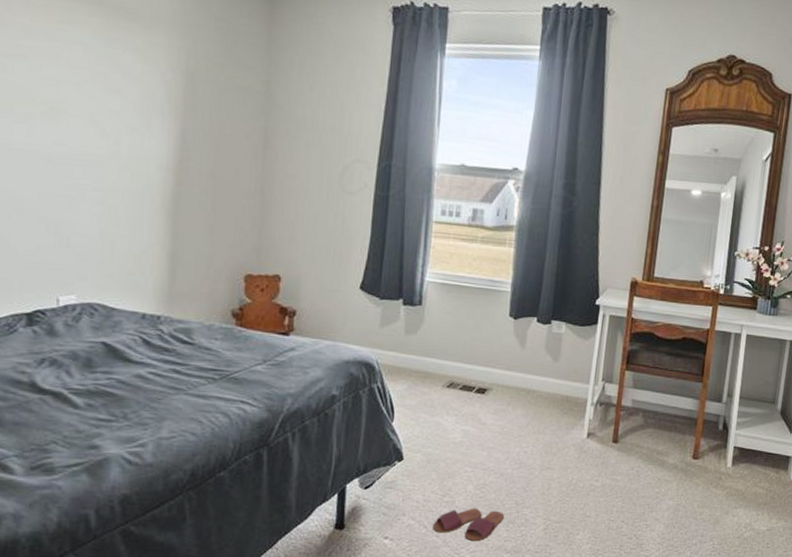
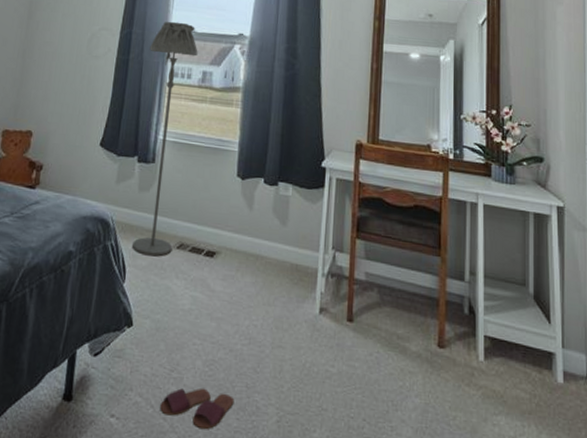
floor lamp: none [400,152,468,396] -> present [132,21,198,257]

